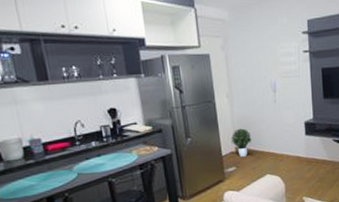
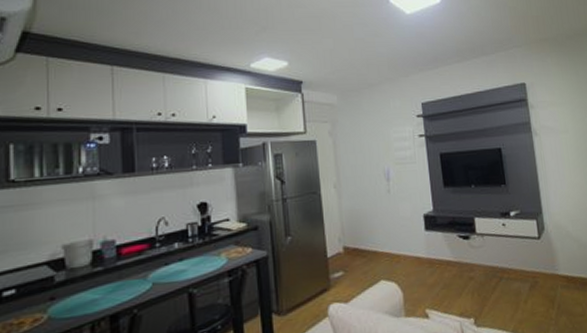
potted plant: present [230,128,252,158] -> none [338,223,363,260]

